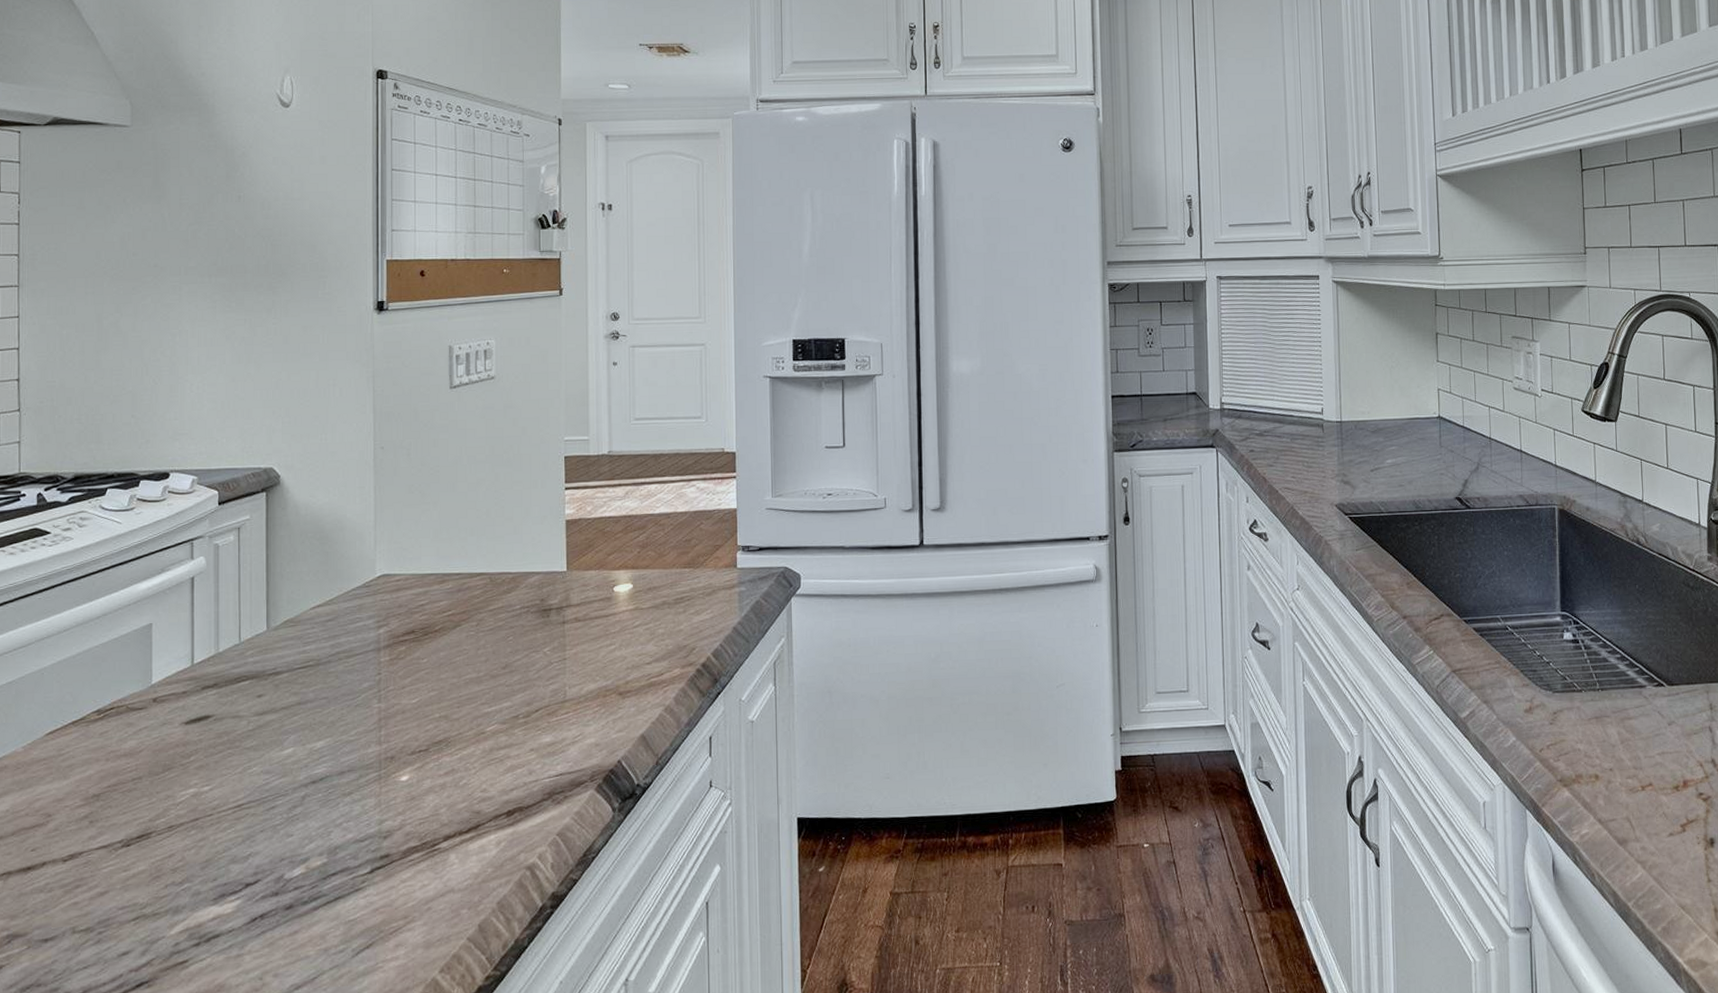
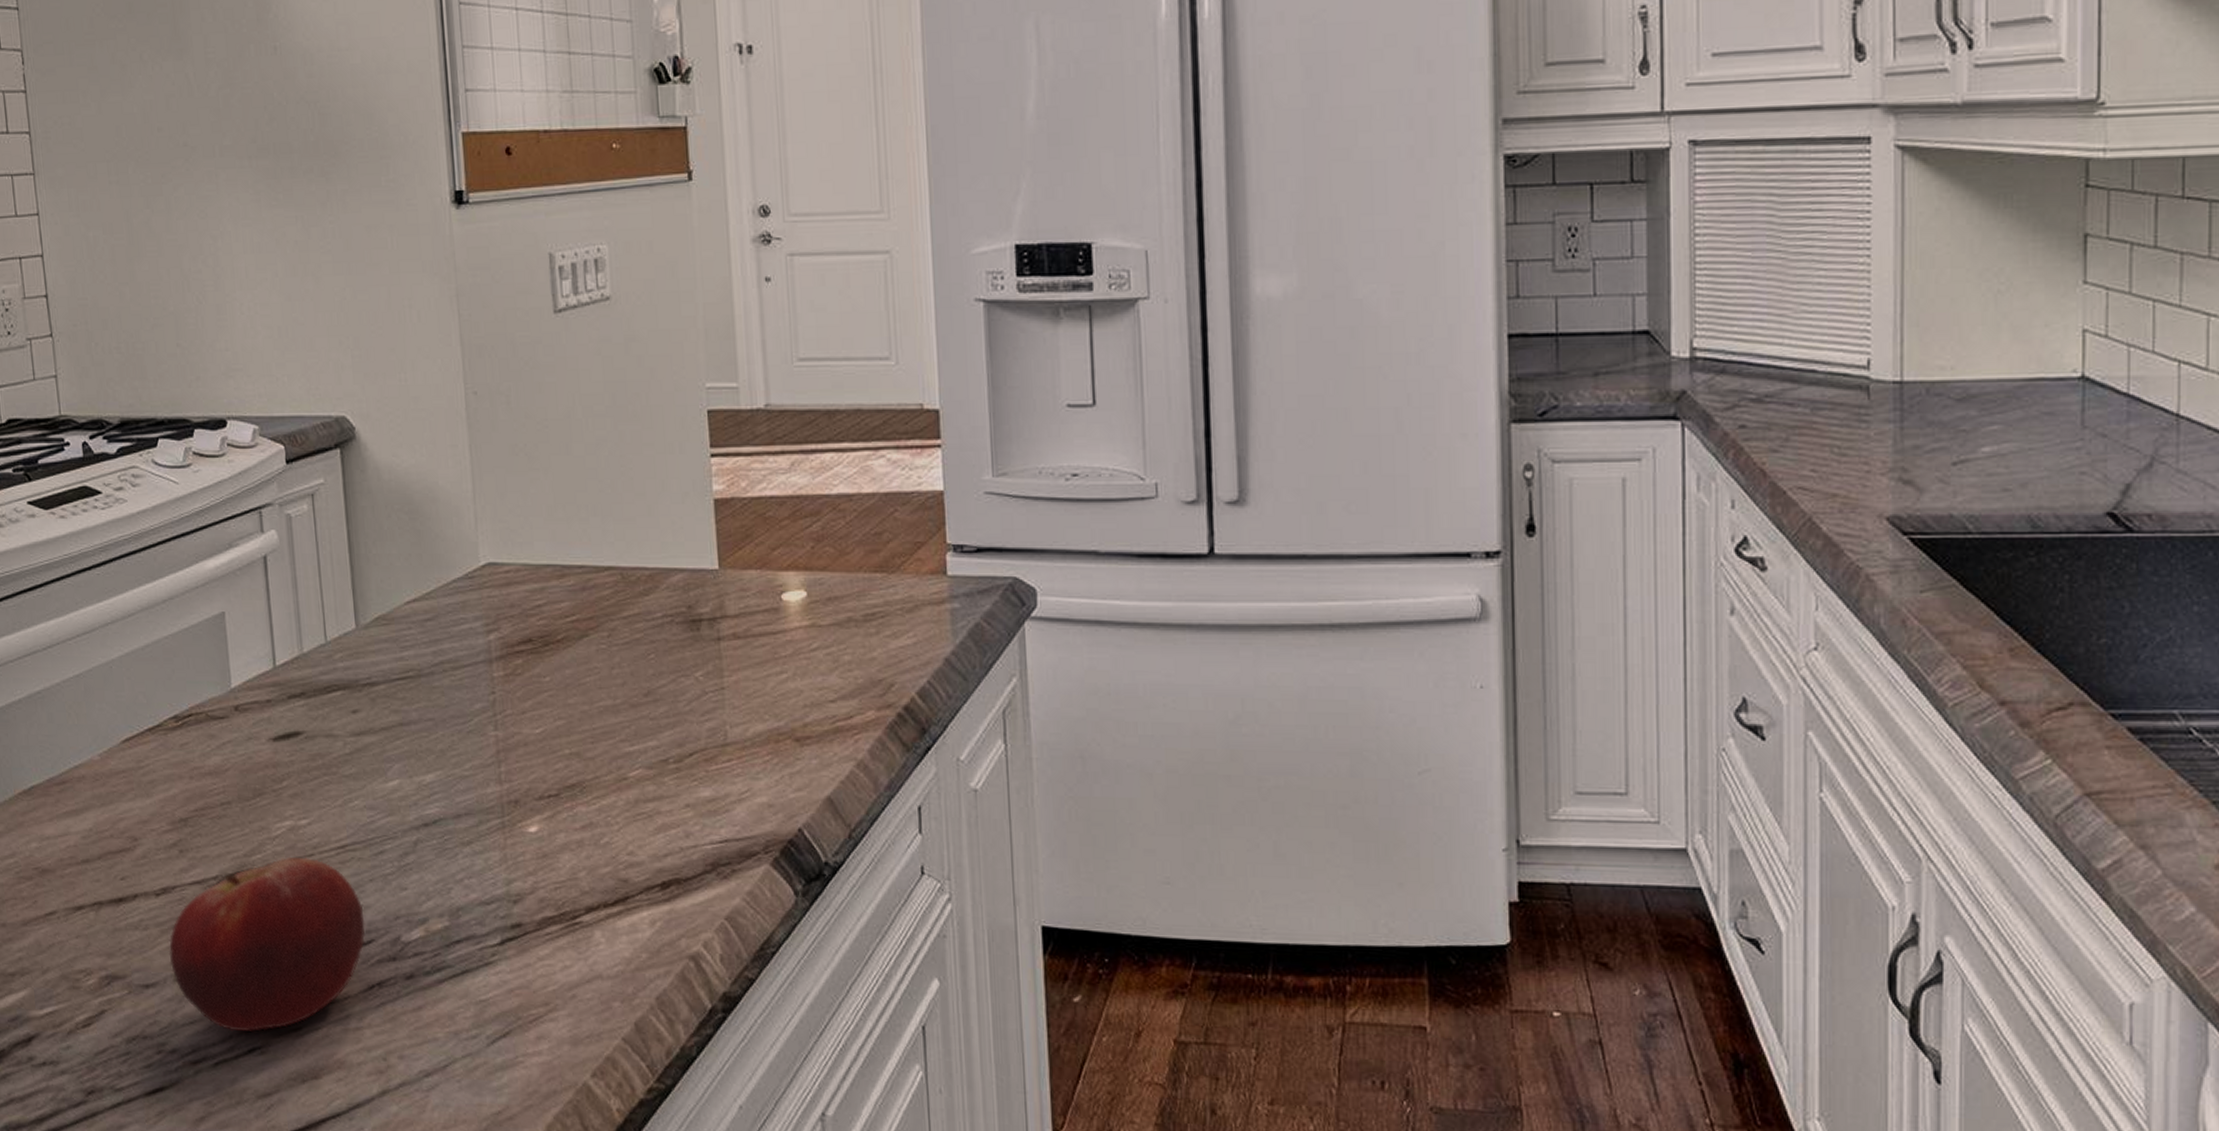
fruit: none [70,818,253,971] -> present [169,856,365,1032]

